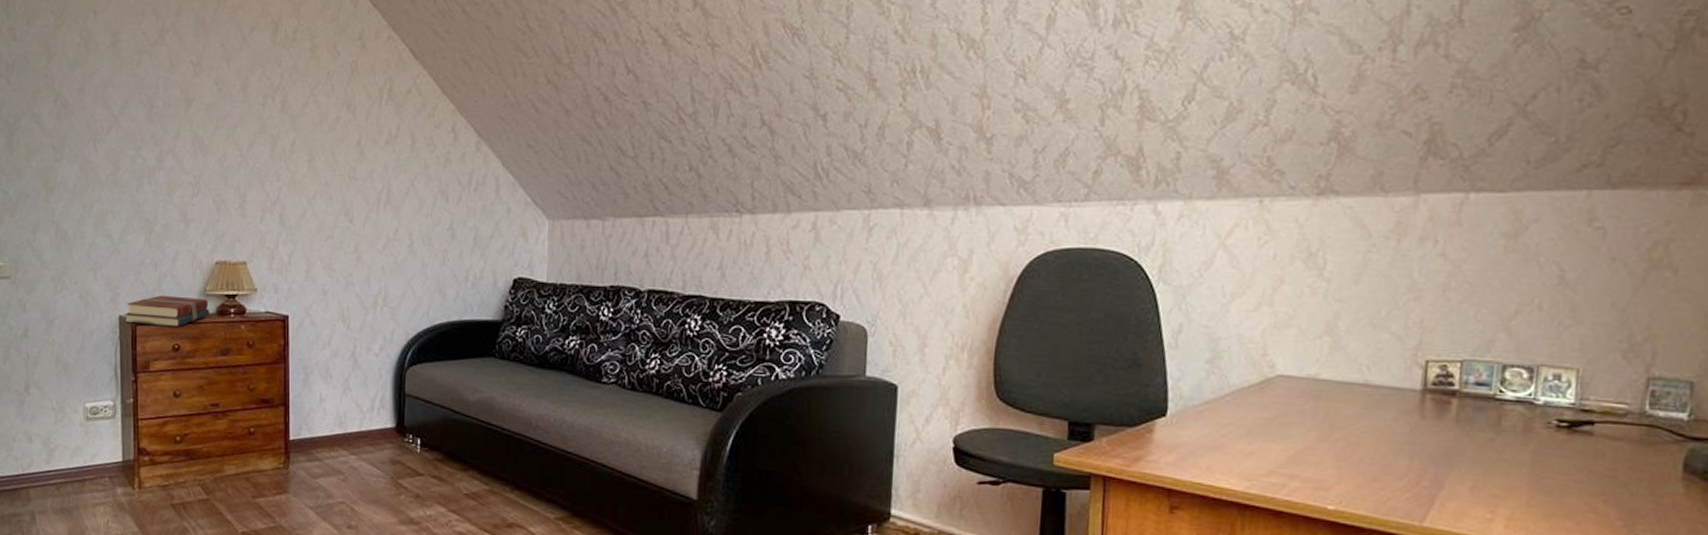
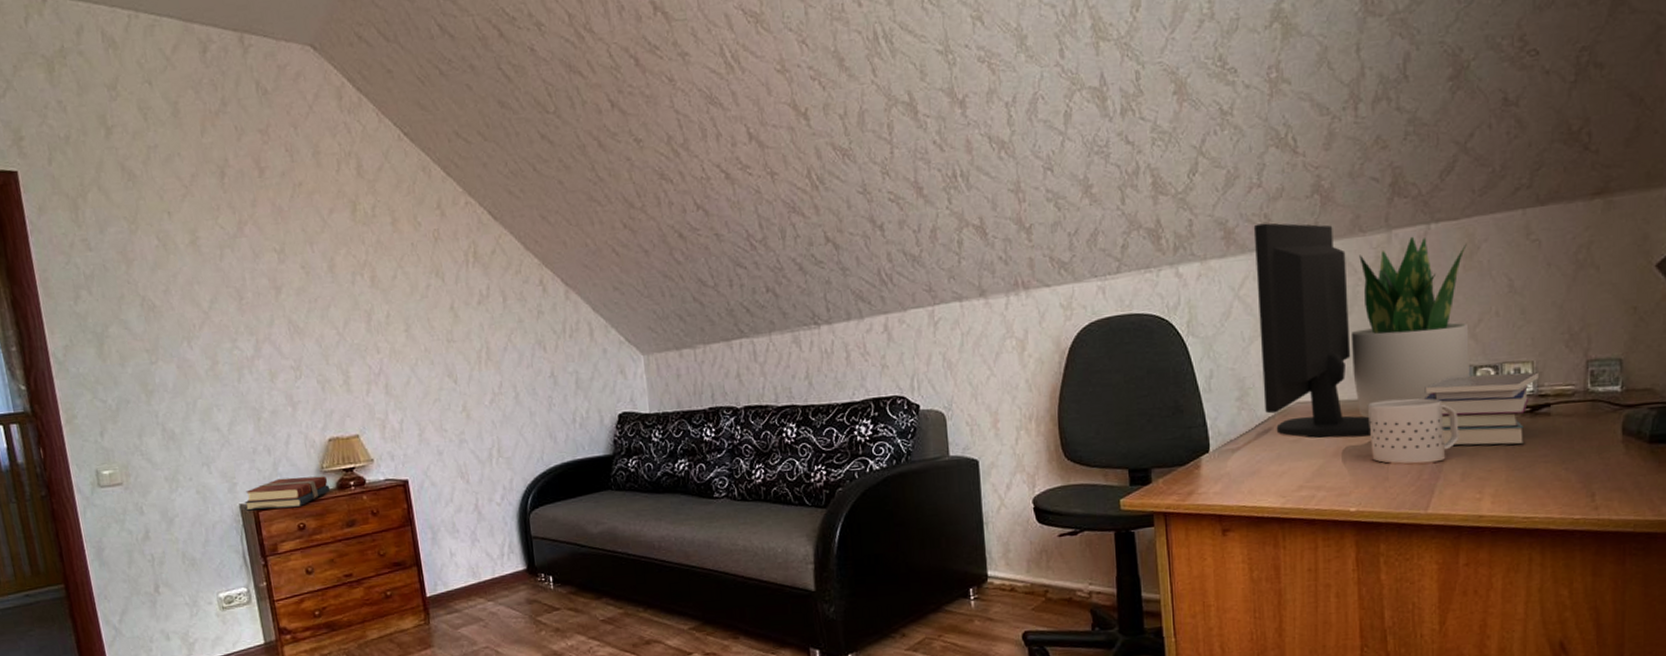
monitor: none [1239,167,1366,428] -> present [1253,222,1372,438]
planter: none [1351,204,1512,405] -> present [1350,236,1471,418]
mug: none [1362,387,1475,469] -> present [1367,398,1459,464]
books: none [1434,371,1584,465] -> present [1423,372,1538,446]

